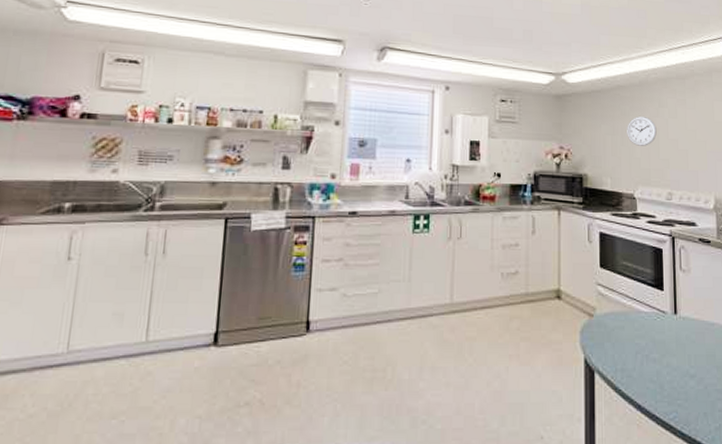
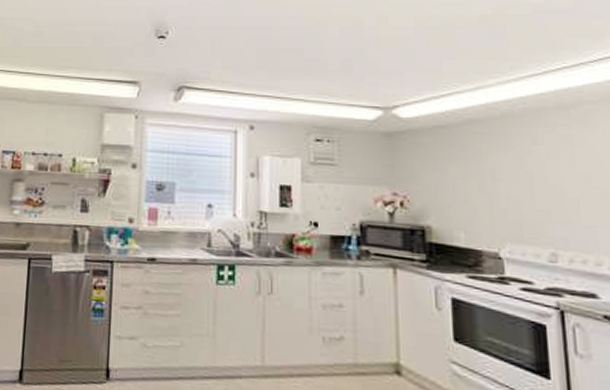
wall clock: present [627,115,657,146] -> none [485,155,530,194]

